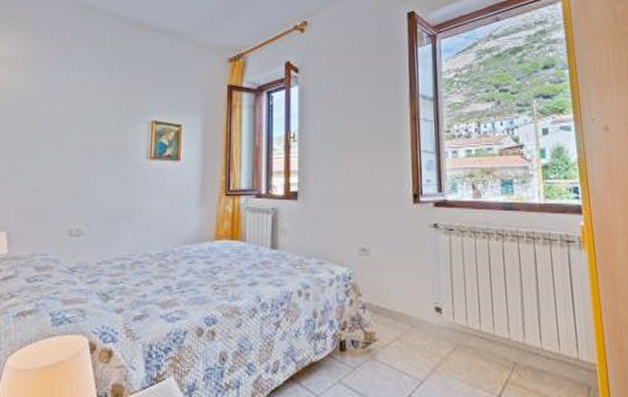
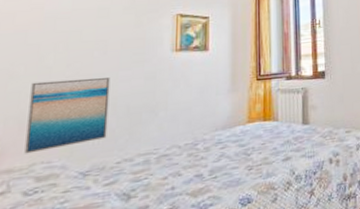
wall art: none [28,180,94,245] -> present [24,76,111,154]

